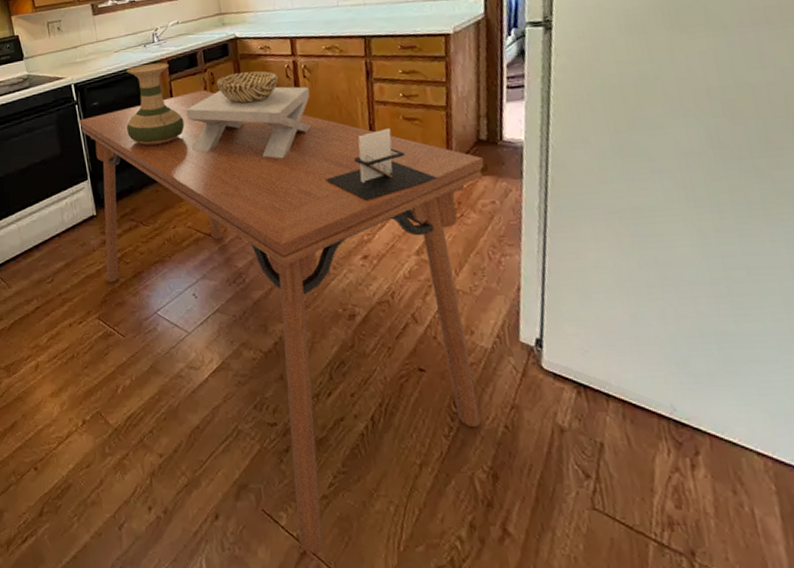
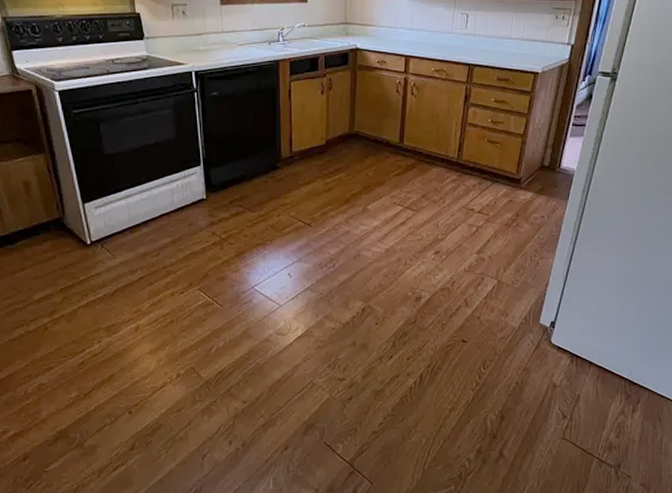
dining table: present [79,90,484,553] -> none [197,94,542,472]
vase: present [126,62,185,146] -> none [244,61,299,140]
decorative bowl: present [186,71,312,159] -> none [302,83,415,165]
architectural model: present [325,129,437,201] -> none [416,148,505,207]

